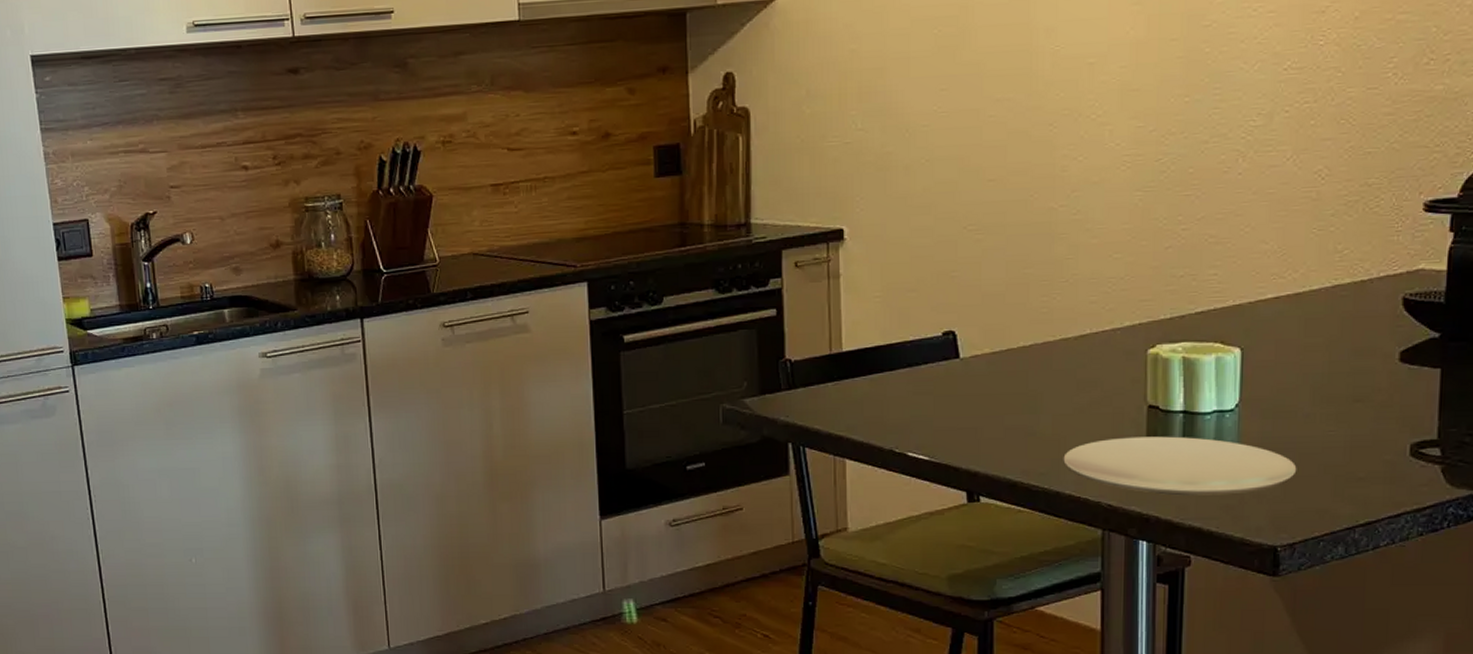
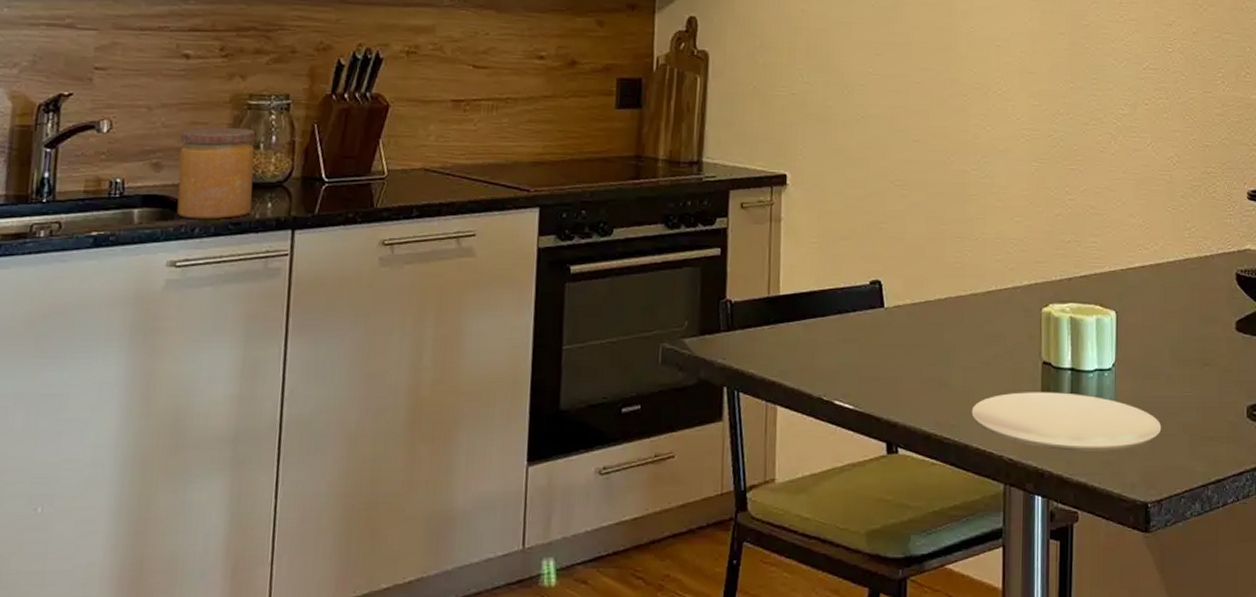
jar: none [251,229,323,315] -> present [176,127,256,220]

